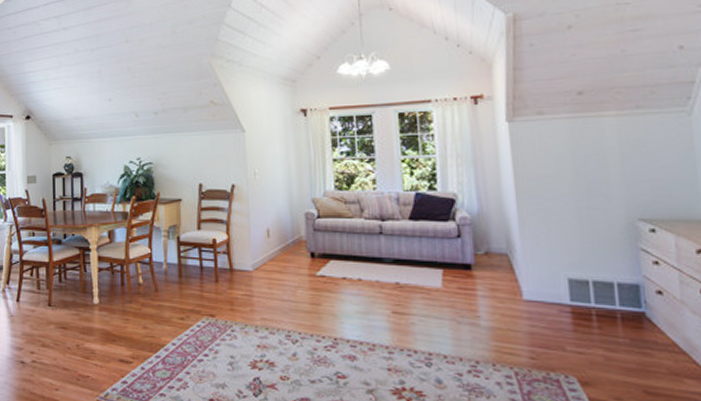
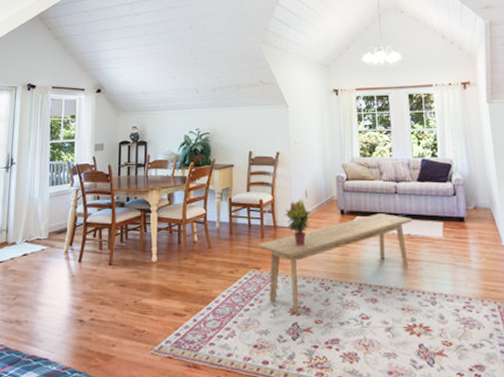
bench: none [211,257,403,365] -> present [257,213,413,311]
potted plant: none [243,238,275,293] -> present [285,199,311,247]

